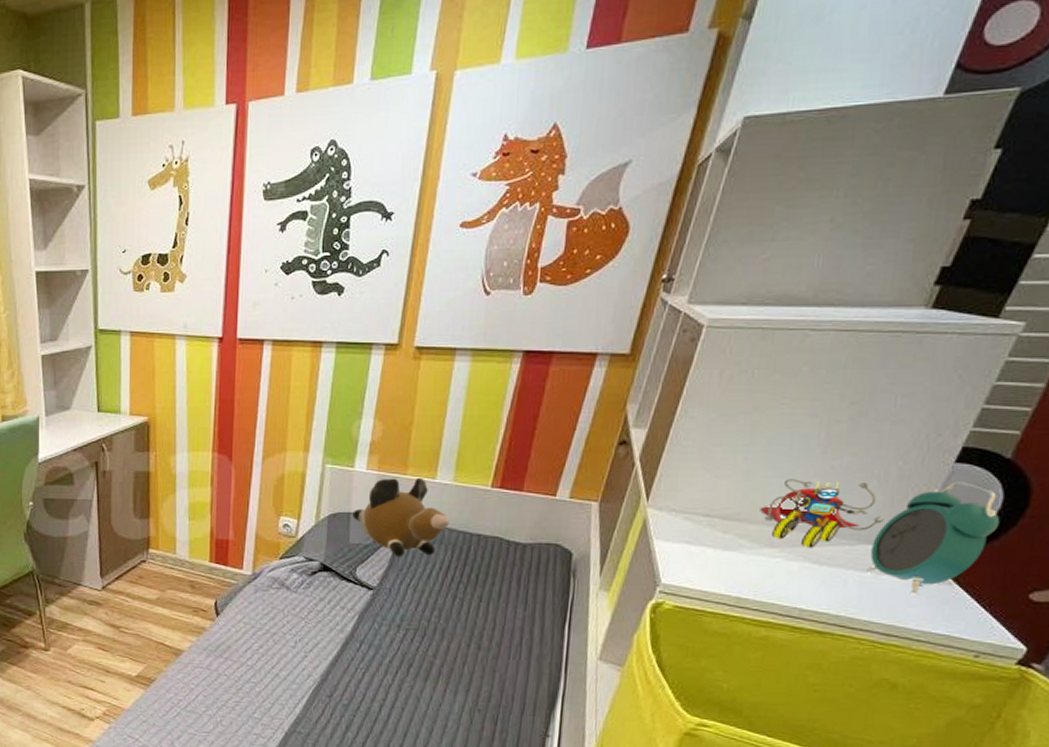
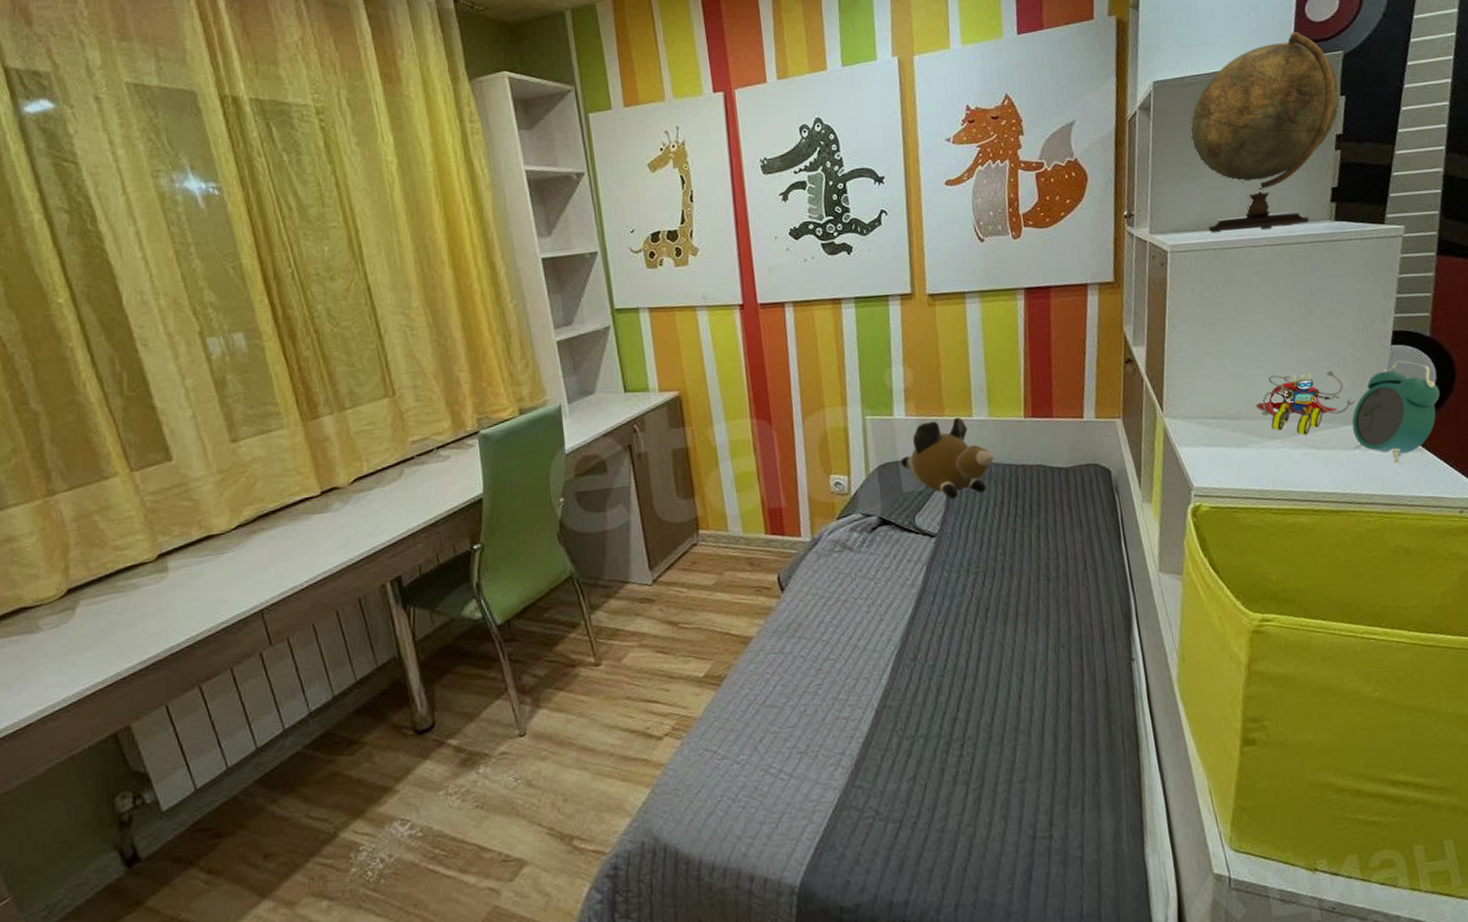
globe: none [763,58,1002,312] -> present [1190,31,1341,234]

